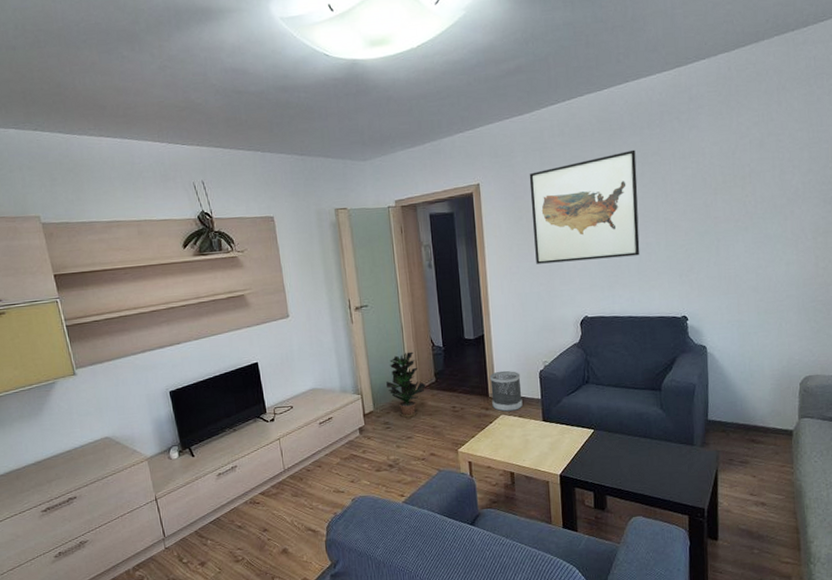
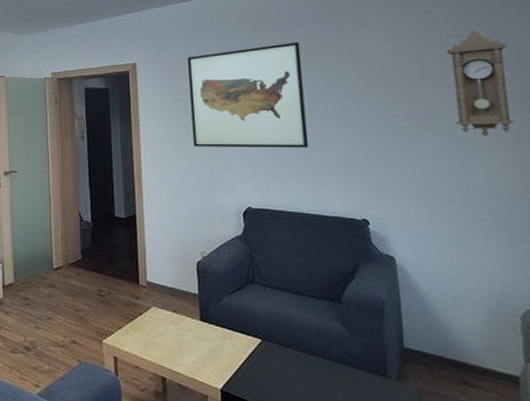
potted plant: present [386,351,426,418] -> none [30,224,71,296]
wastebasket: present [490,370,523,412] -> none [141,256,177,304]
pendulum clock: none [766,127,819,230] -> present [446,31,515,137]

